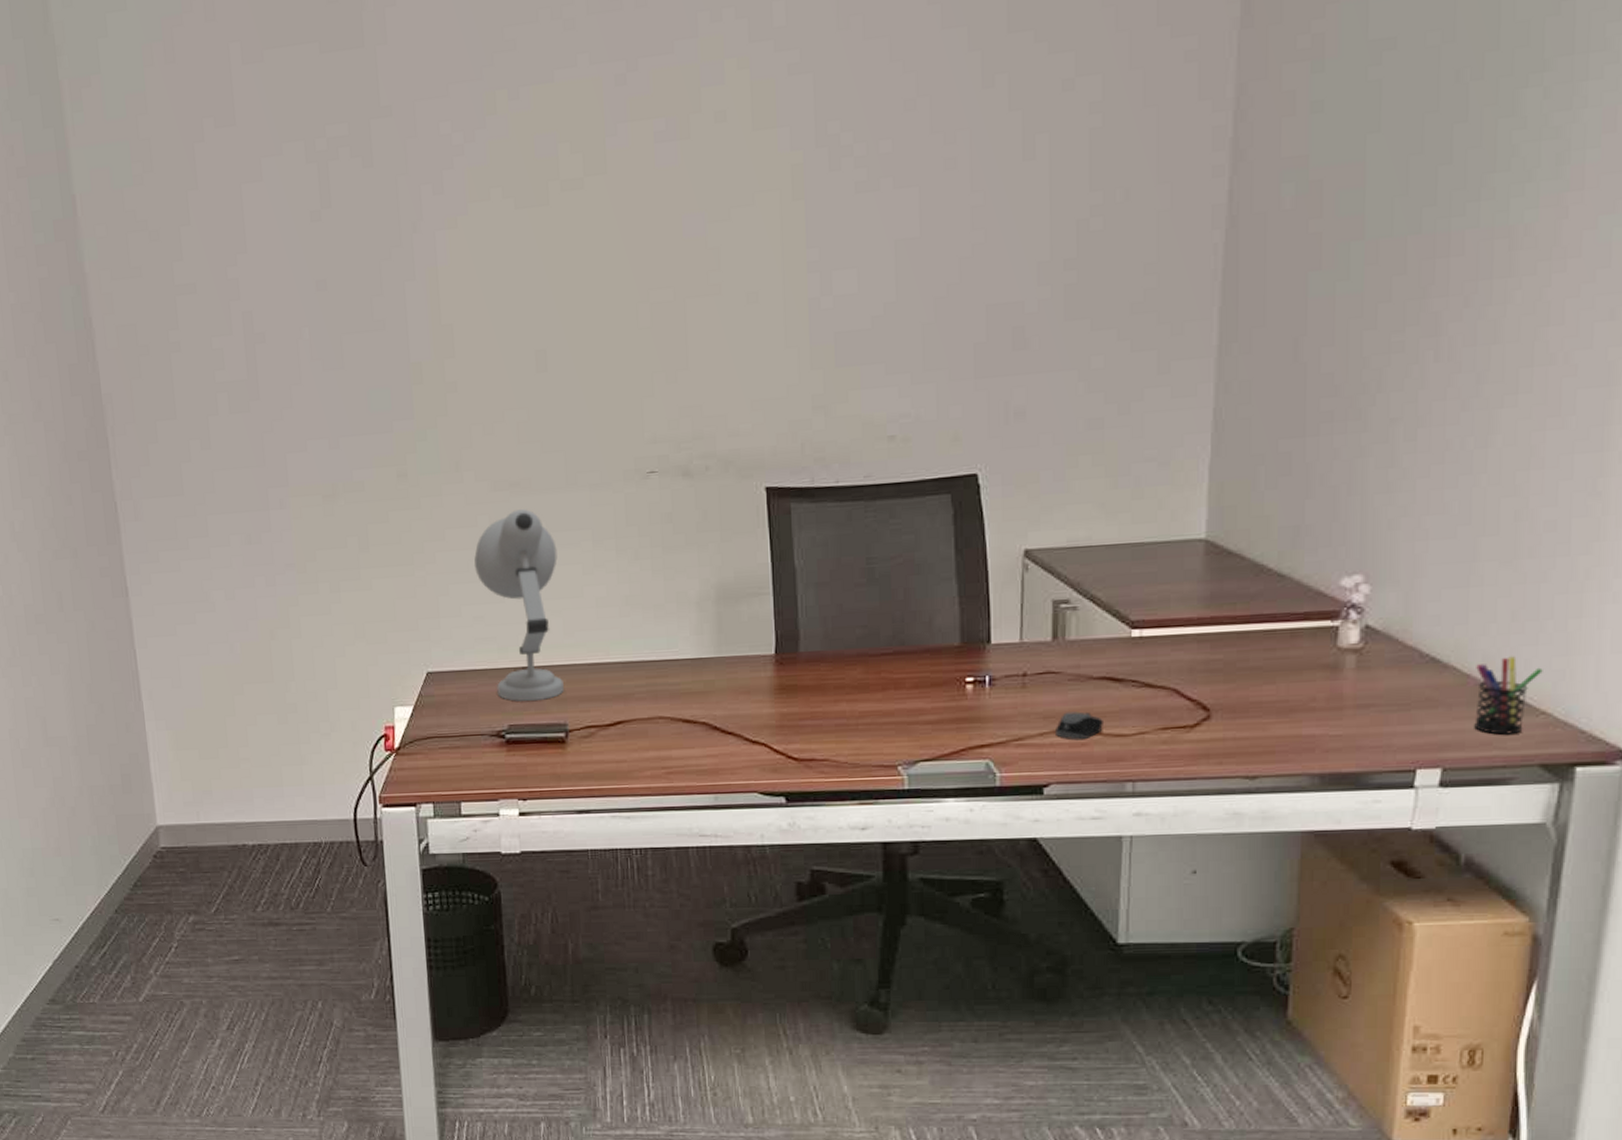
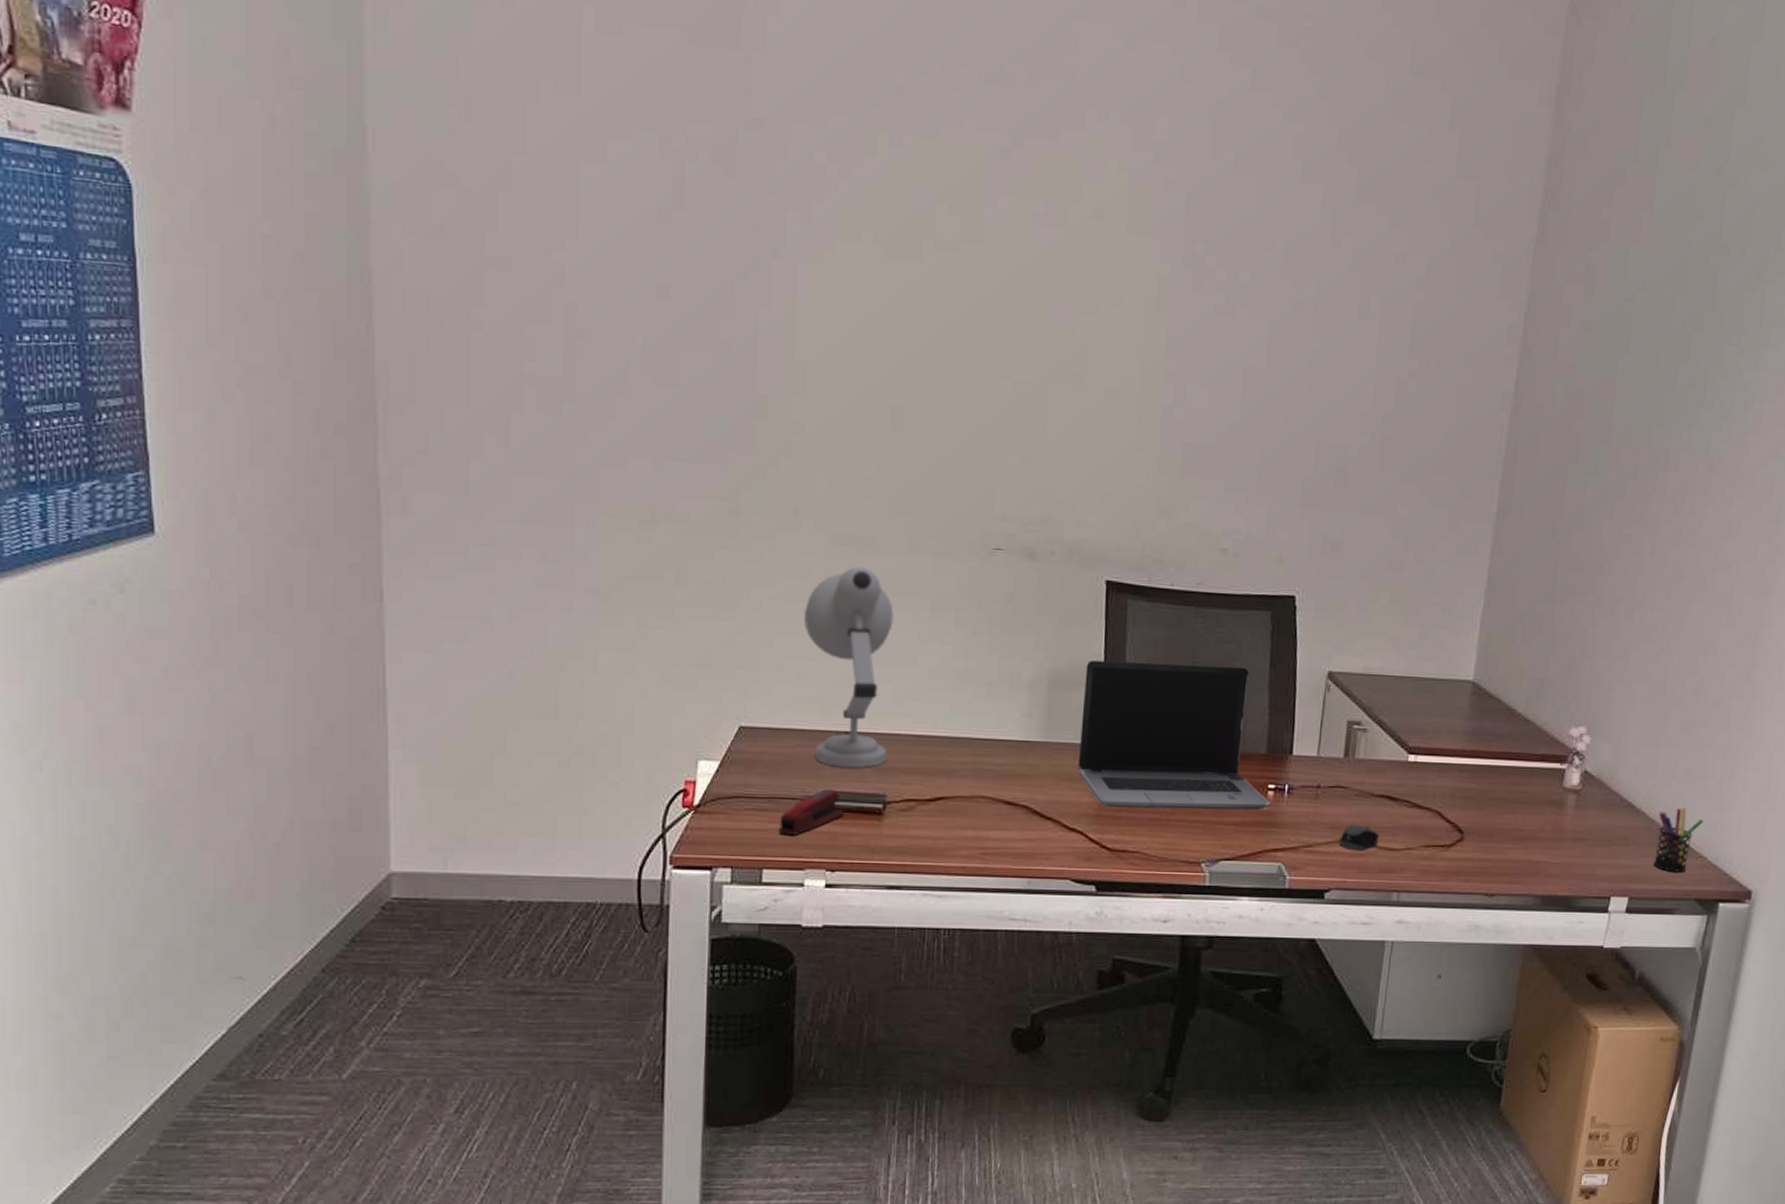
stapler: none [471,723,530,769] -> present [779,789,844,835]
laptop computer: none [753,557,971,717] -> present [1077,660,1271,810]

